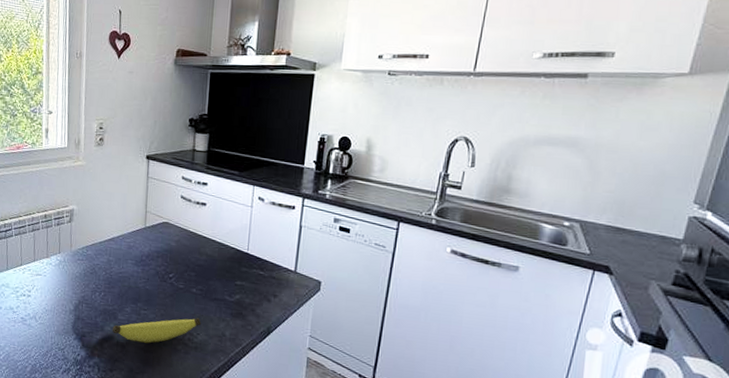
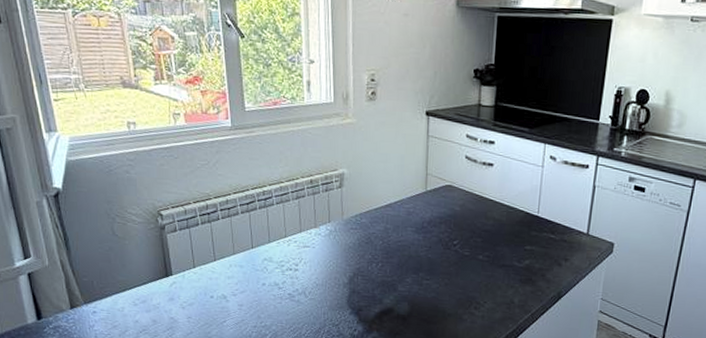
banana: present [112,318,202,343] -> none [391,286,489,314]

